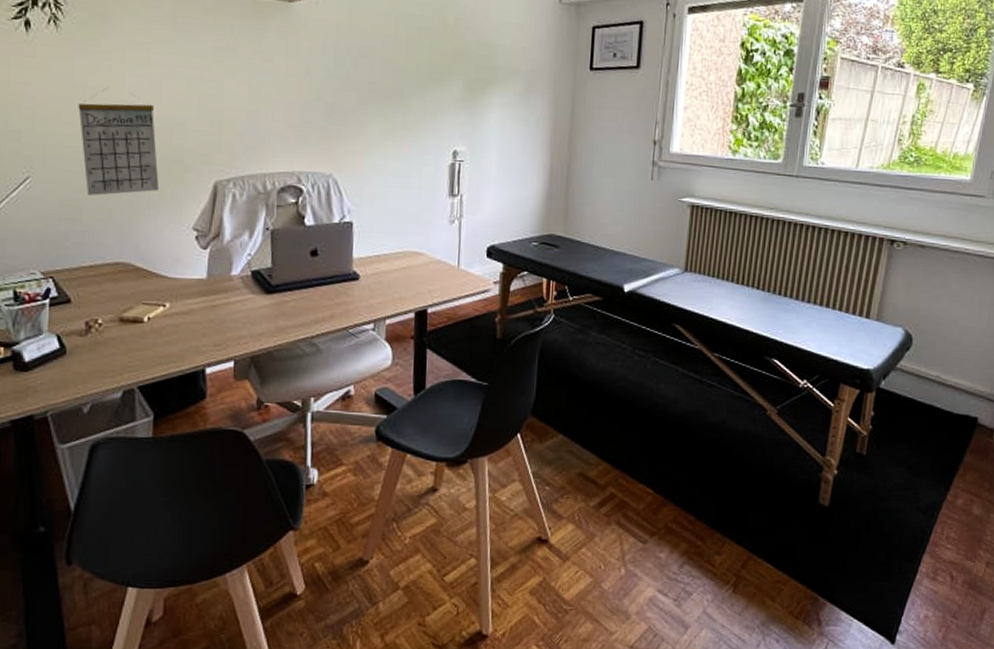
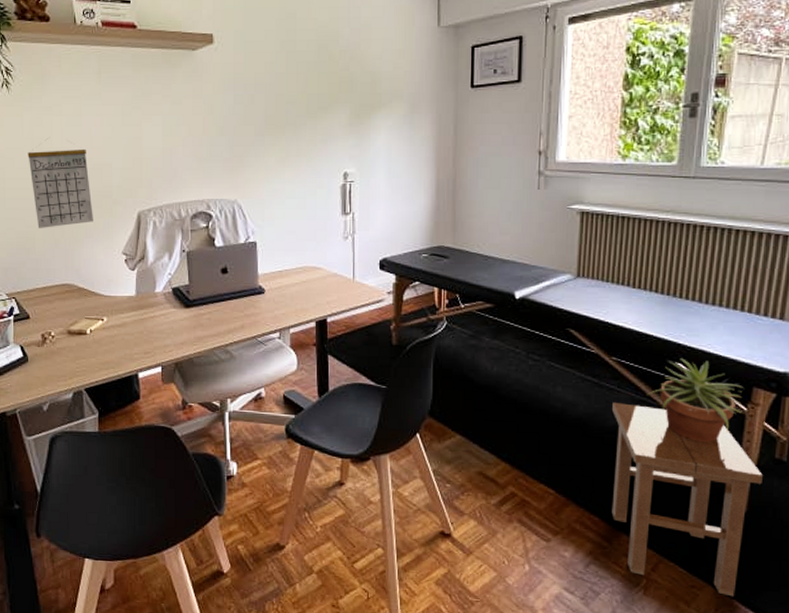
stool: none [707,400,845,590] -> present [611,403,763,597]
potted plant: none [745,355,832,439] -> present [647,358,744,443]

